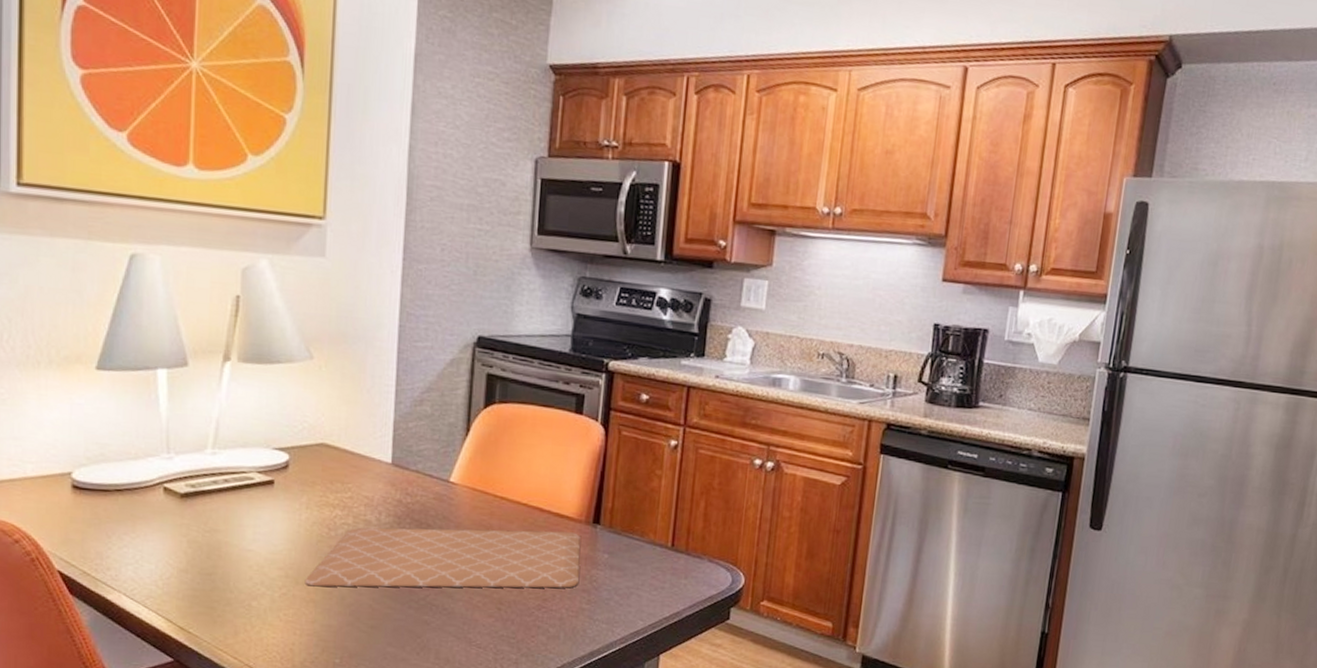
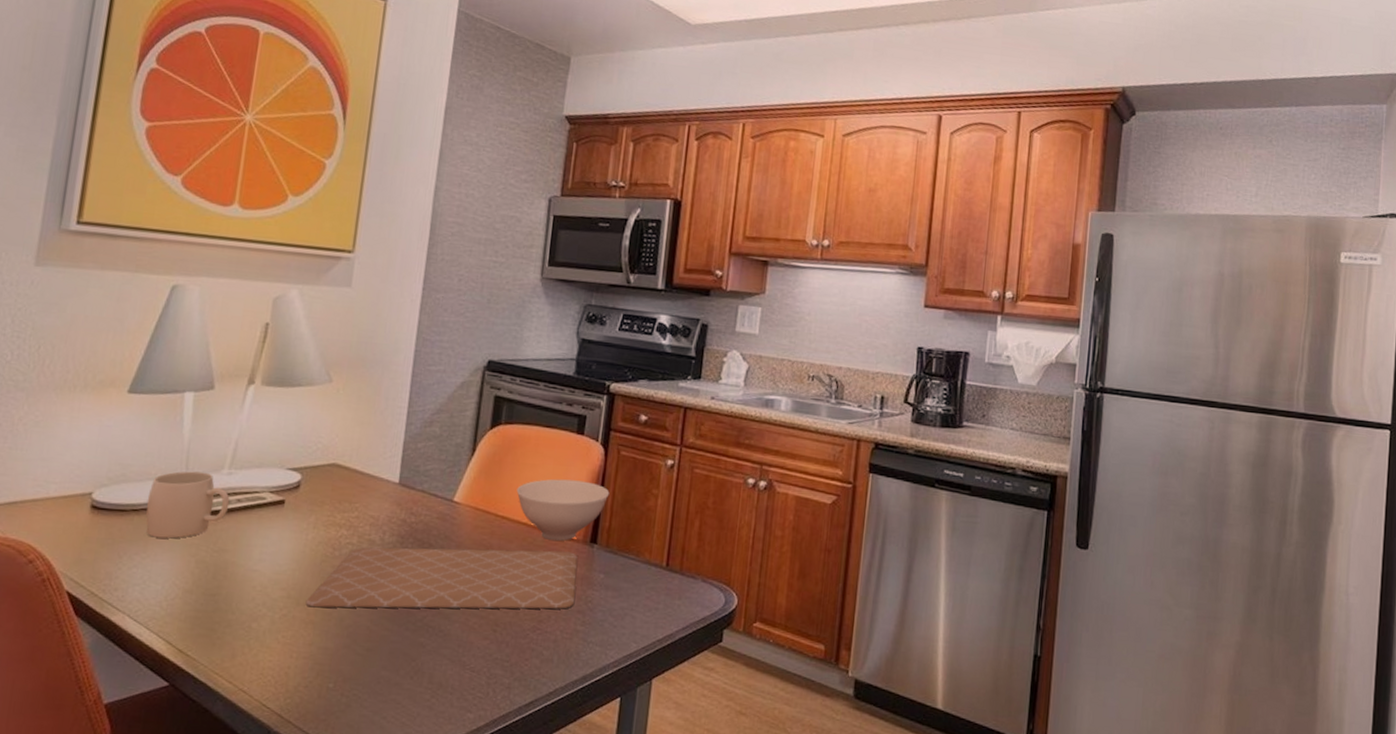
mug: none [130,450,217,519] -> present [146,471,230,539]
bowl: none [514,459,612,522] -> present [516,479,610,541]

